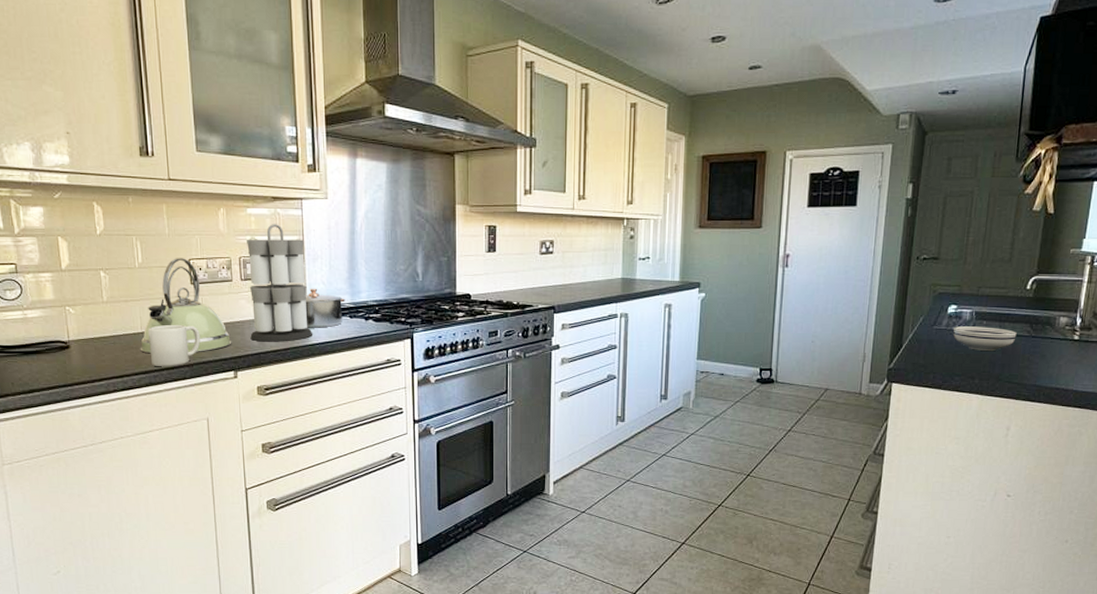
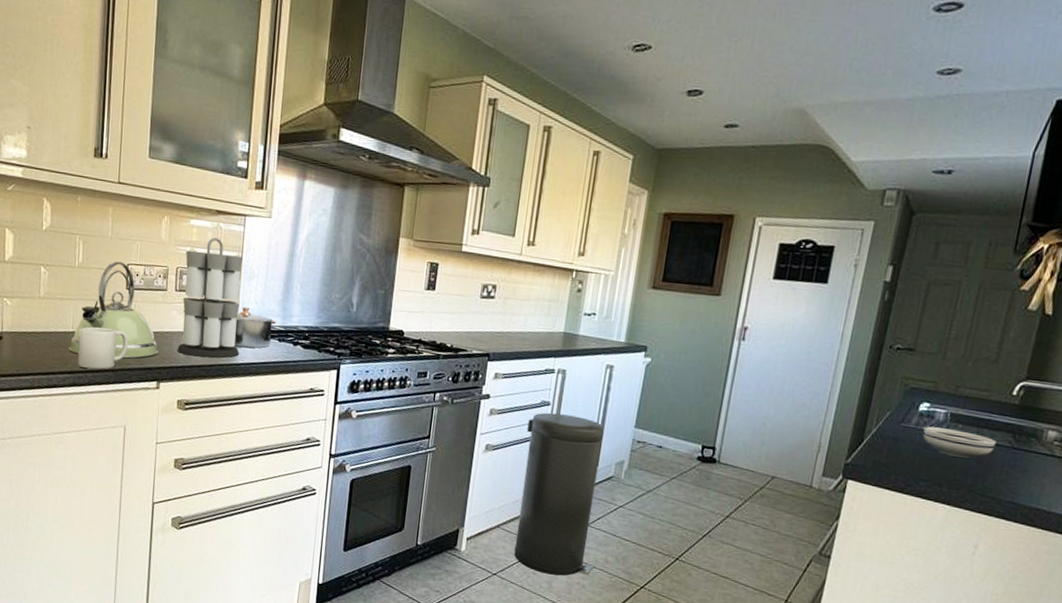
pedal bin: none [598,355,675,505] -> present [514,412,604,576]

